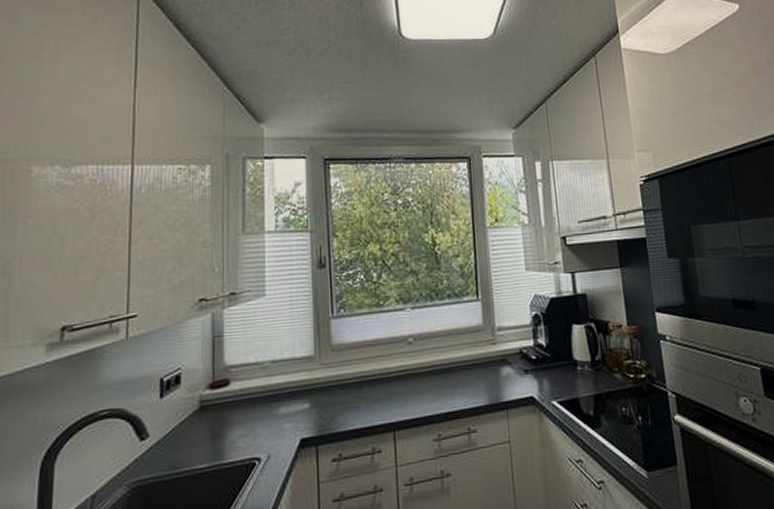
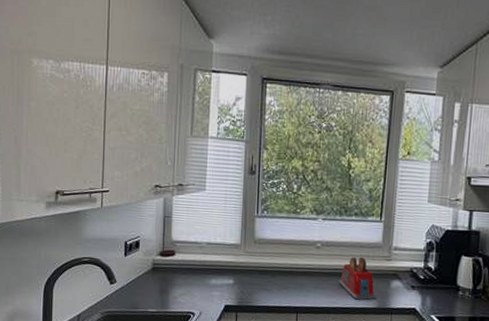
toaster: none [439,345,487,400] -> present [338,257,377,300]

